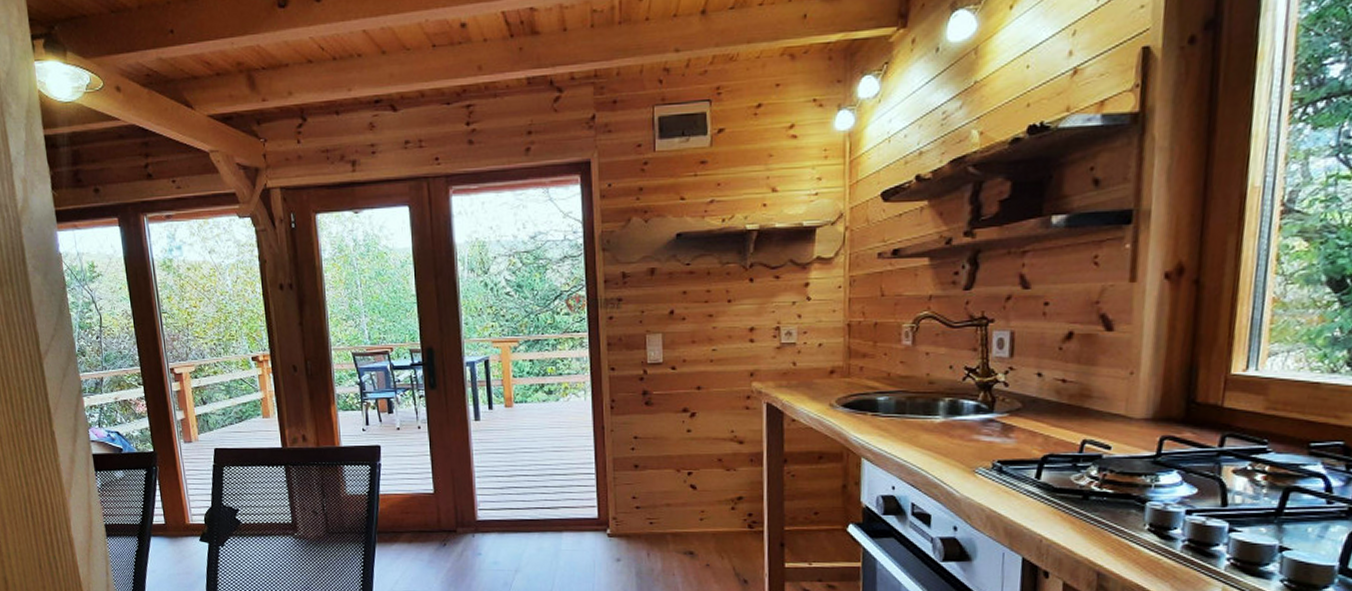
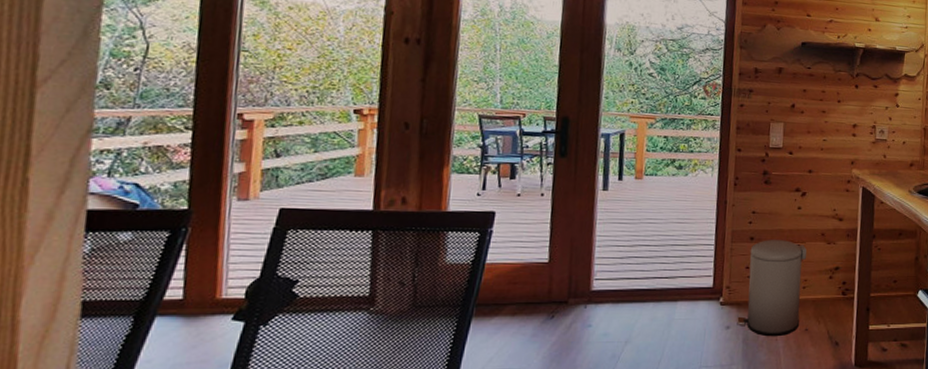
pedal bin: none [628,467,702,572] -> present [737,240,807,337]

